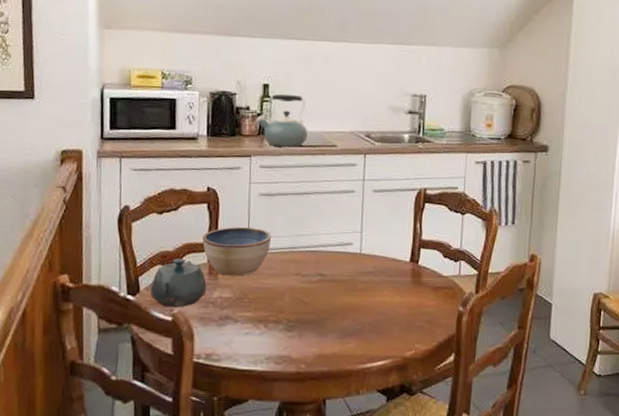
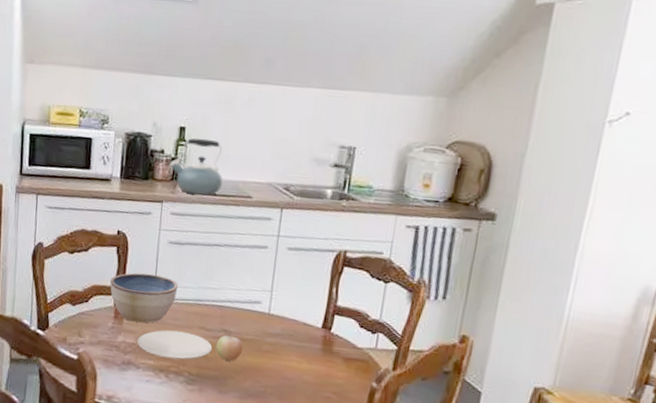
teapot: present [150,259,207,308] -> none [58,299,112,347]
plate: none [233,280,309,309] -> present [137,330,212,360]
fruit: none [312,276,339,303] -> present [216,332,243,361]

